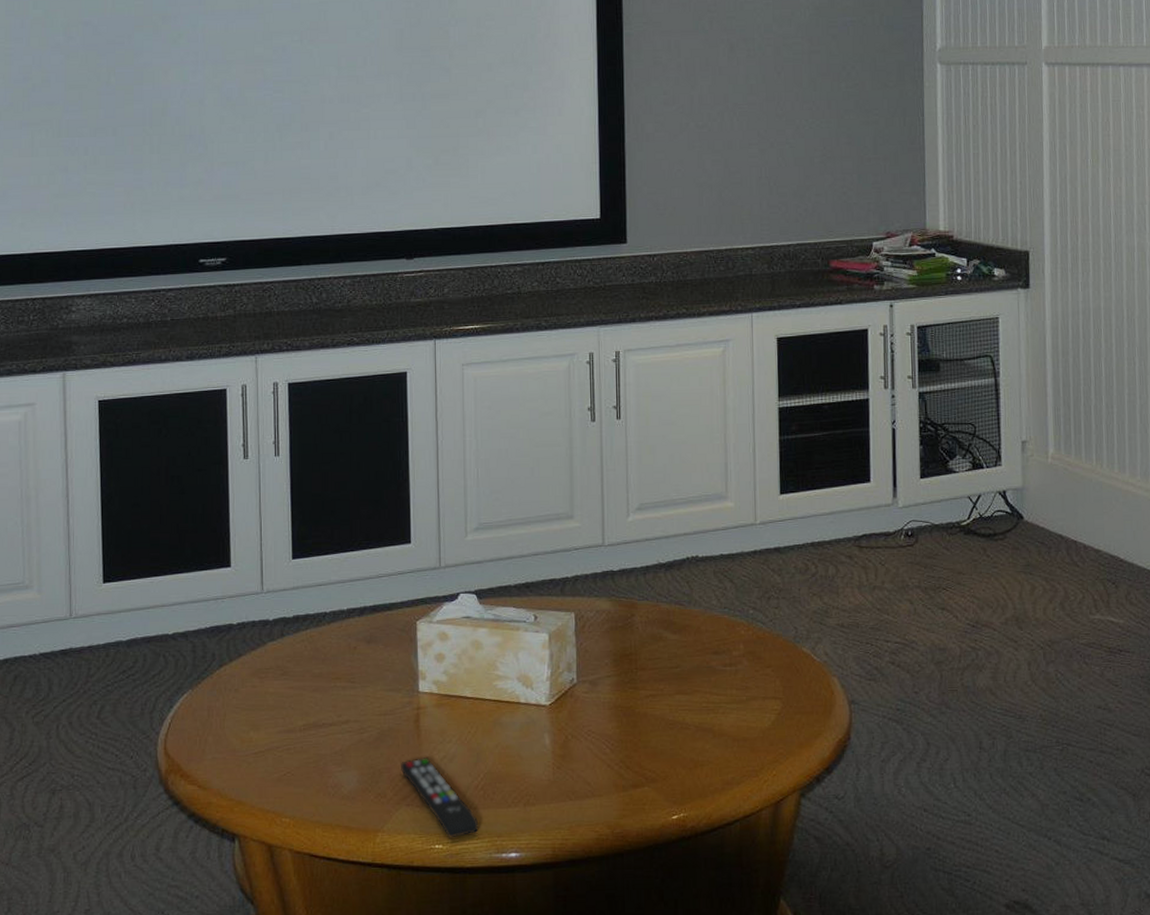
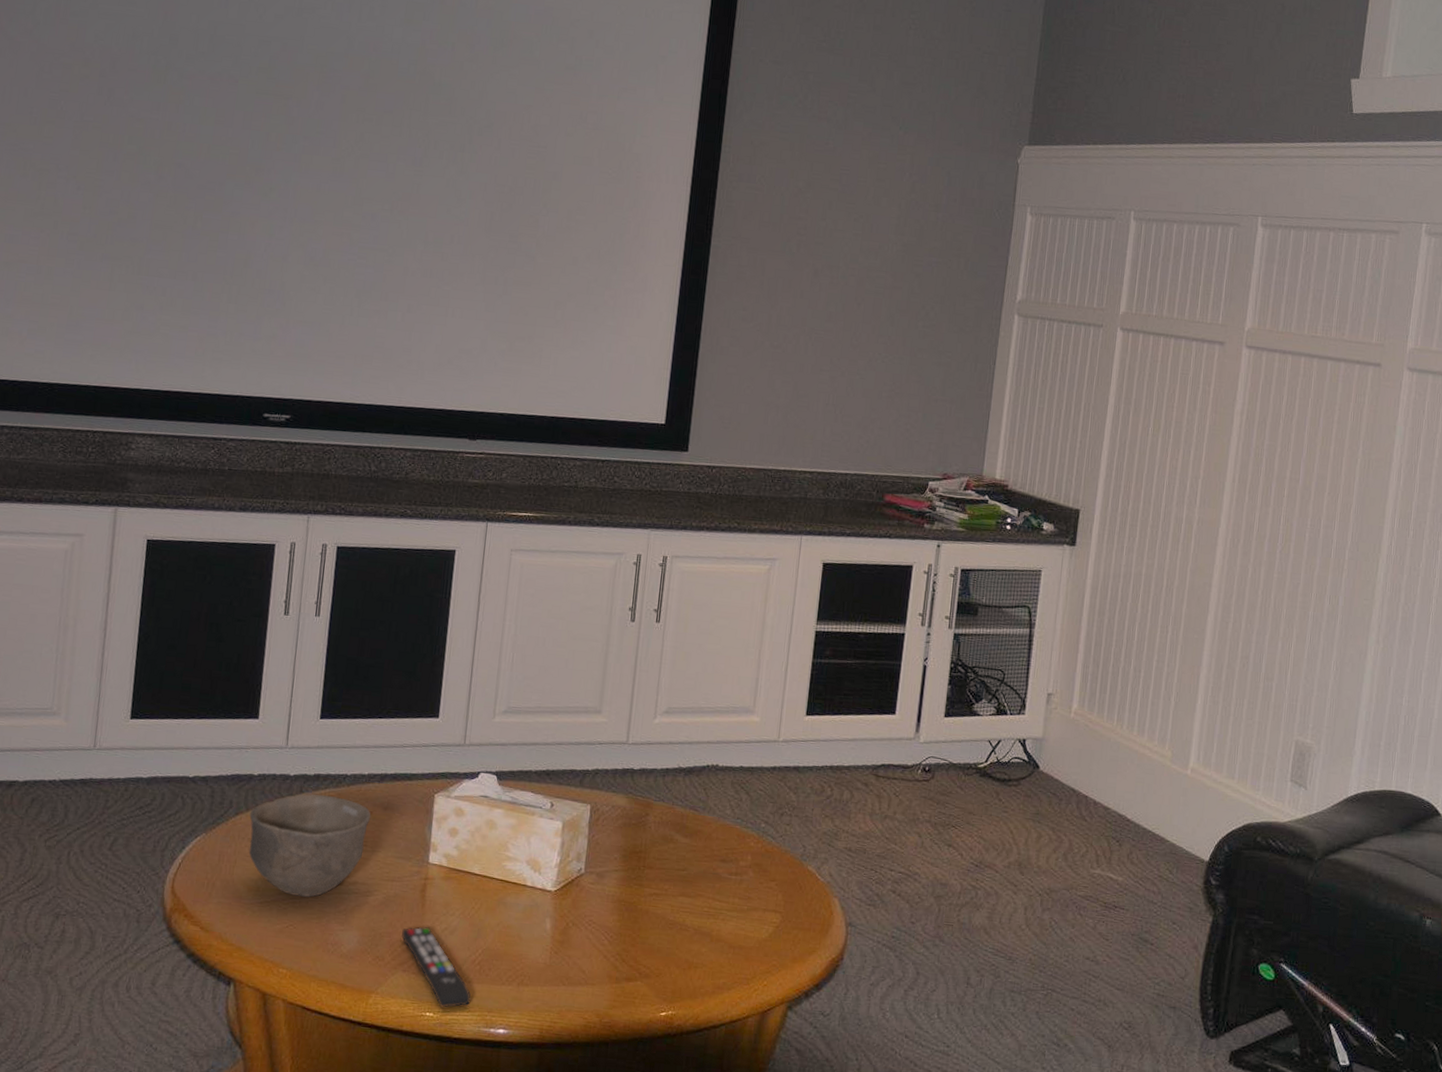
bowl: none [233,635,355,742] -> present [248,793,371,897]

